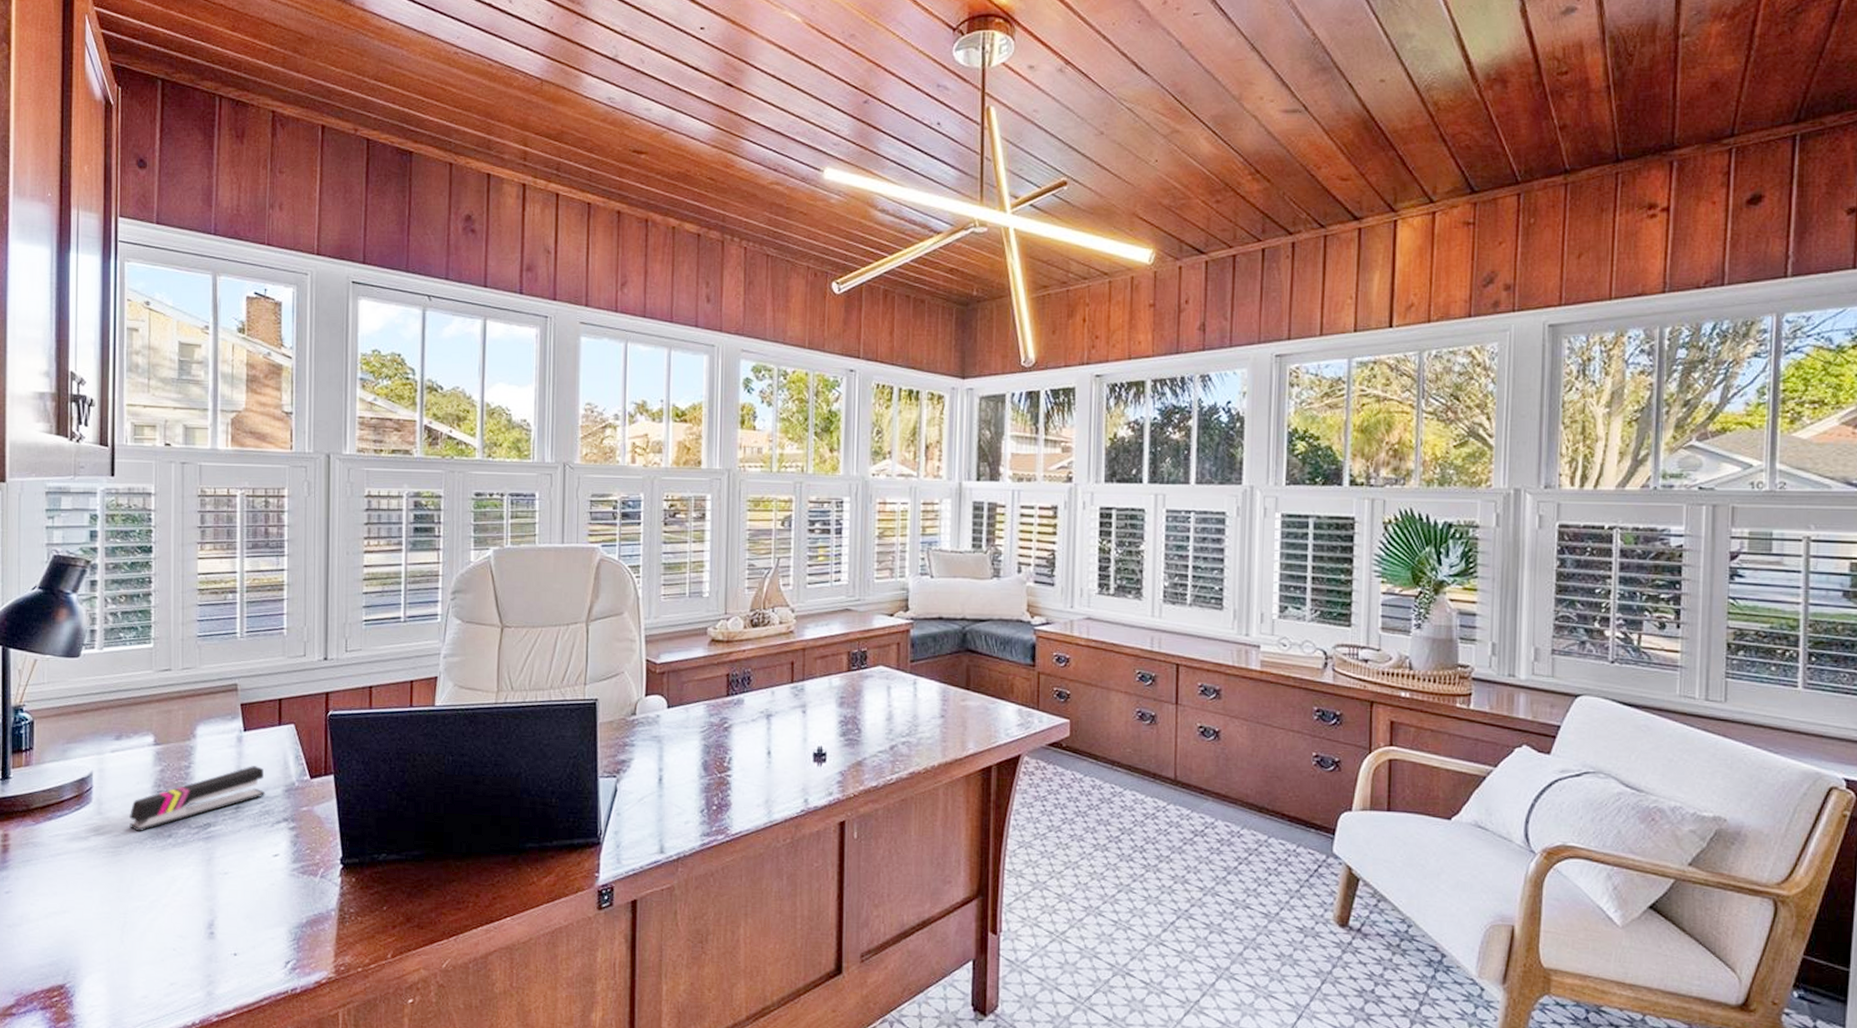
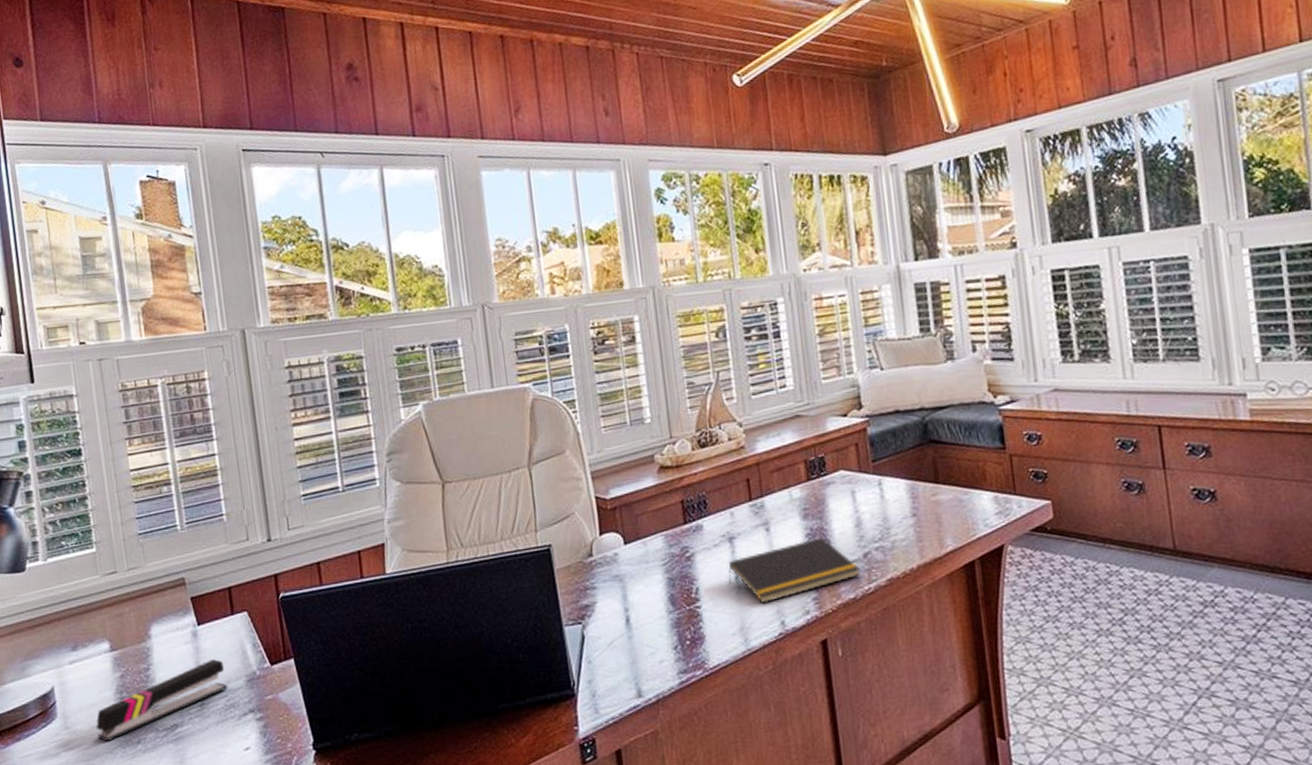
notepad: none [761,725,886,781] -> present [728,537,861,604]

